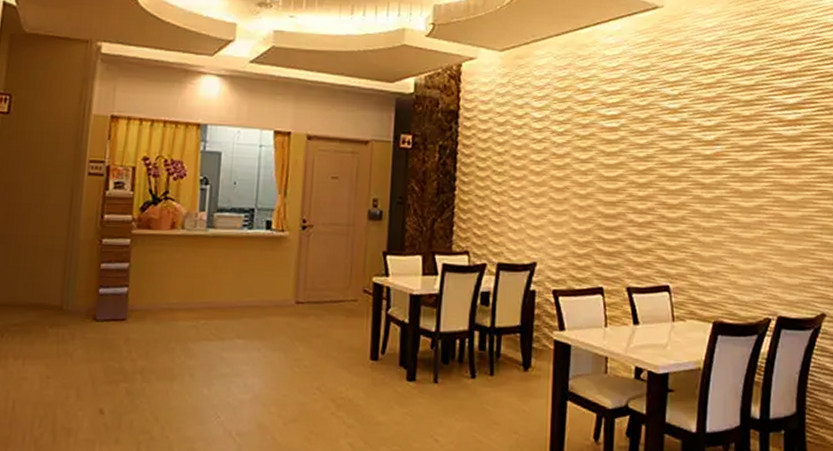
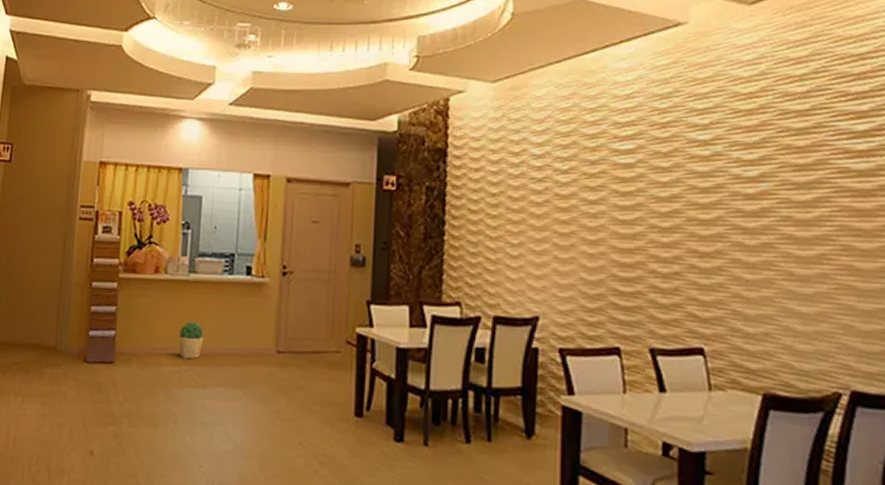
potted plant: none [196,276,222,313] -> present [179,322,204,359]

